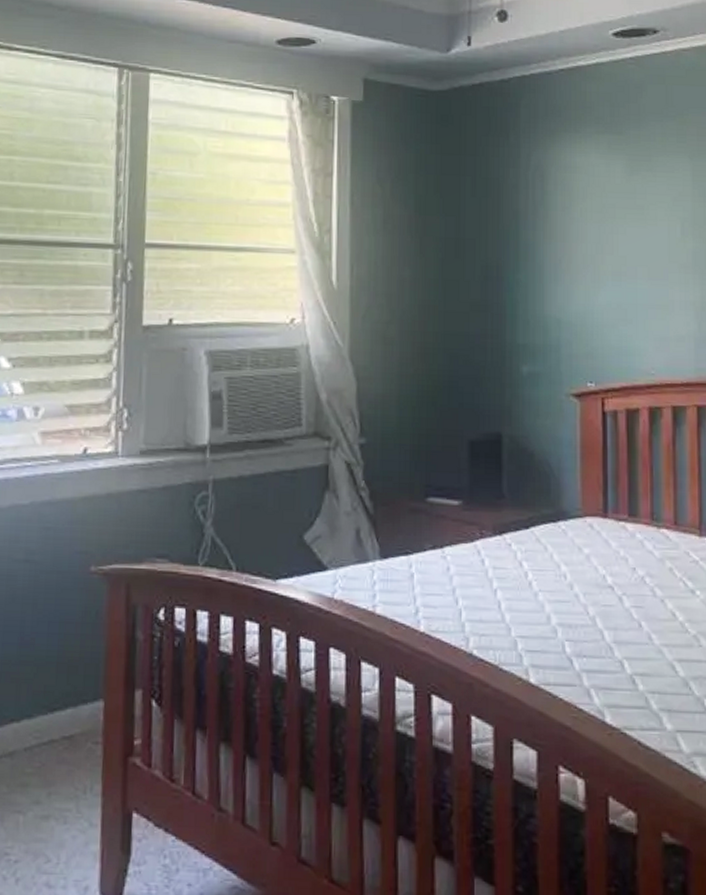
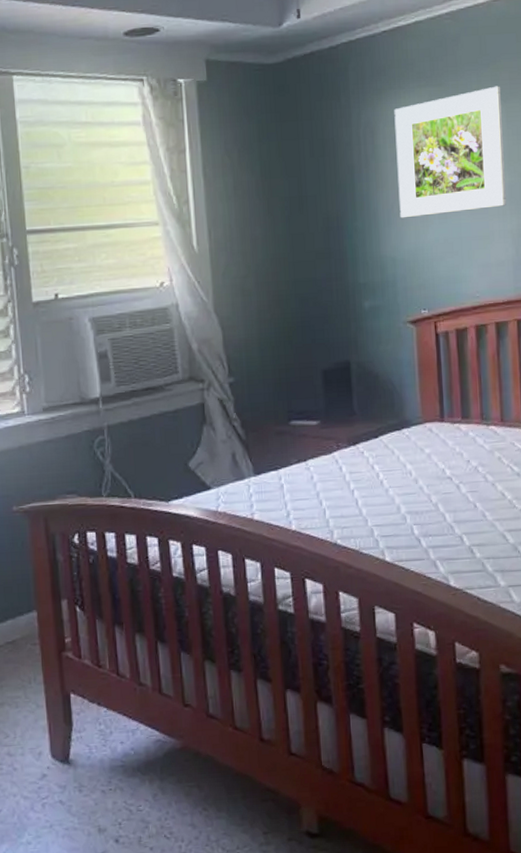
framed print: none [568,141,689,276] -> present [394,86,506,219]

